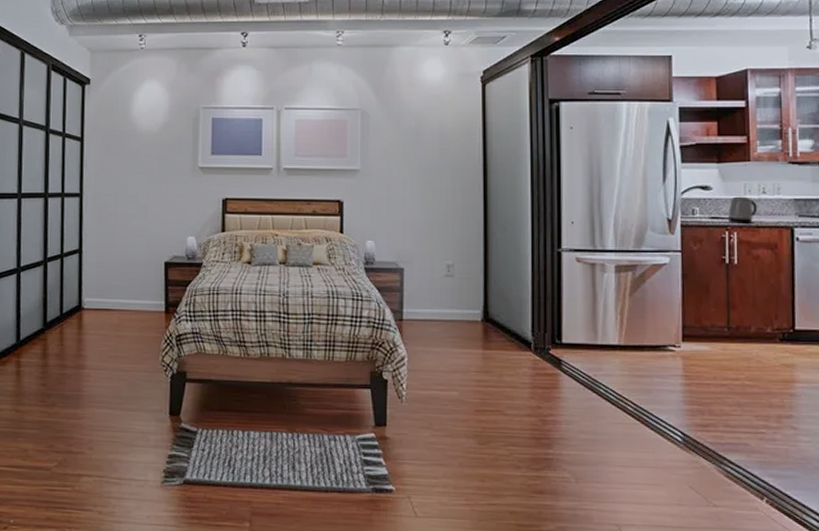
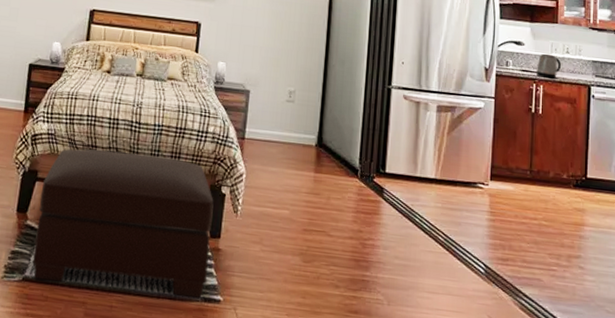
ottoman: none [190,344,377,489] -> present [31,148,214,298]

